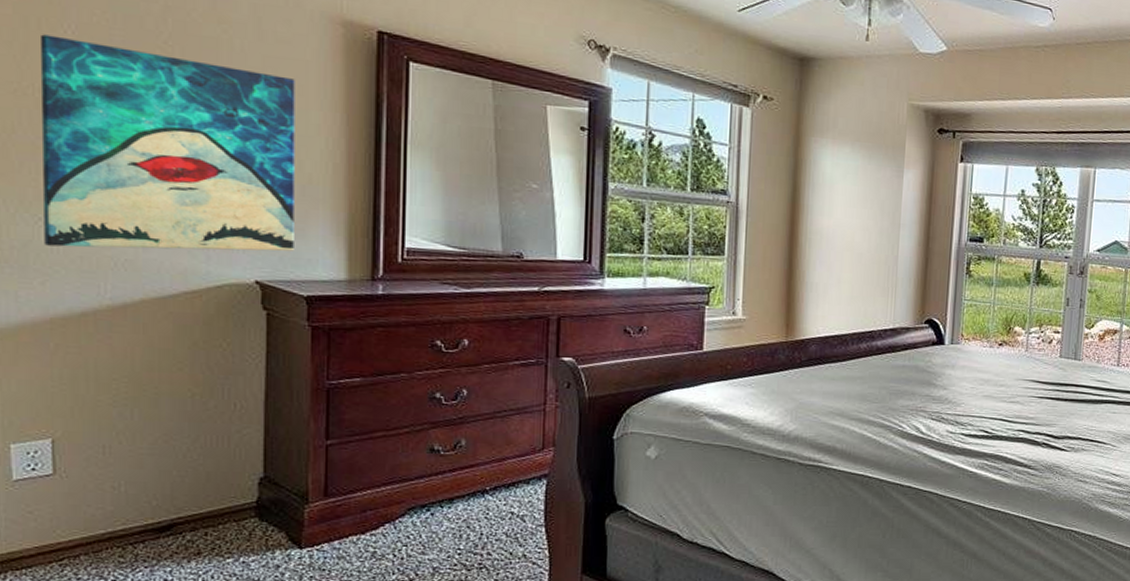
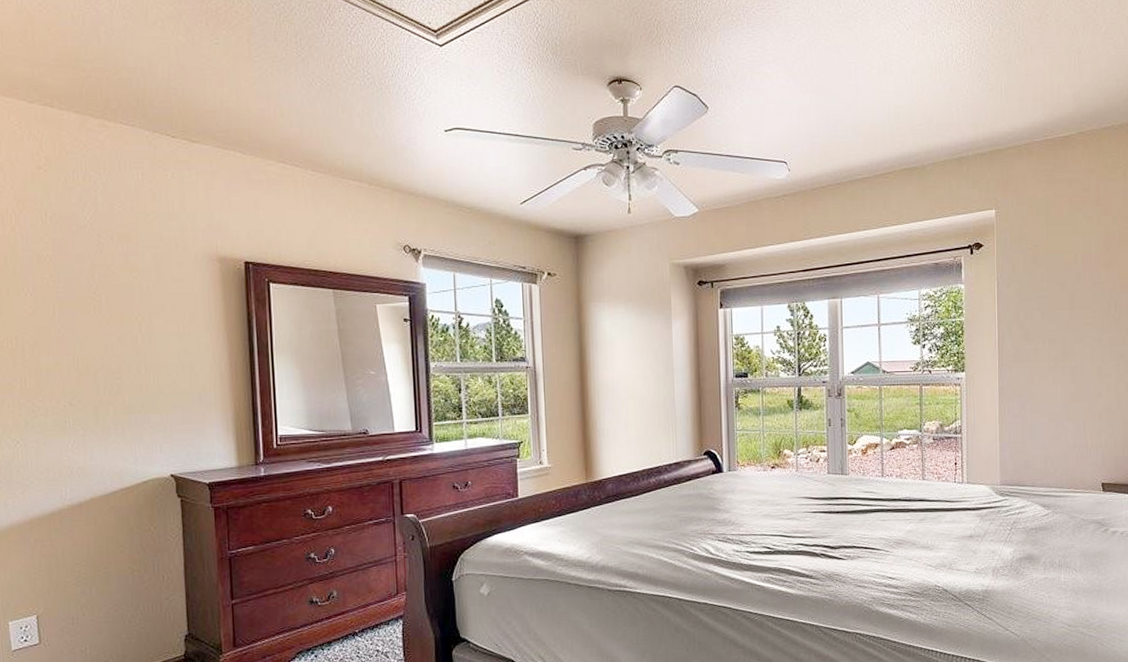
wall art: present [39,34,295,252] -> none [9,299,197,463]

